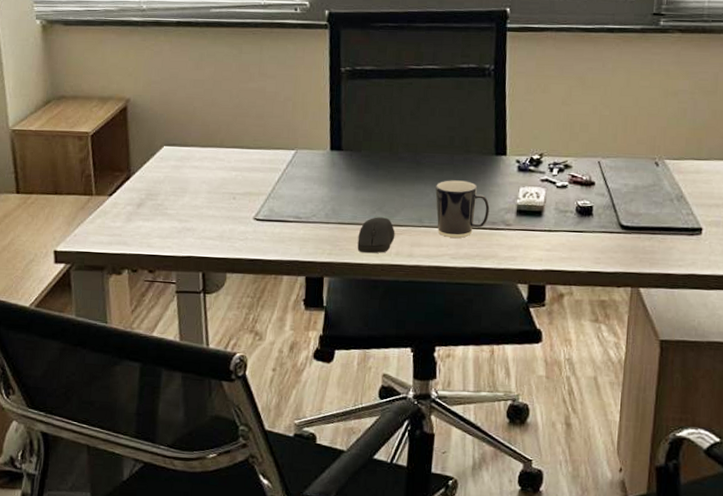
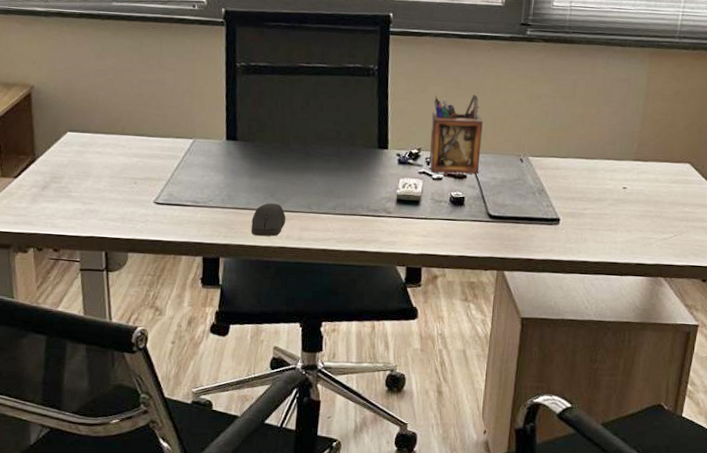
mug: present [435,180,490,238] -> none [323,170,373,224]
desk organizer: none [553,93,612,181] -> present [429,95,483,174]

